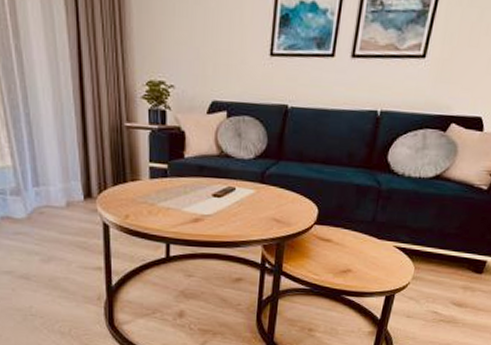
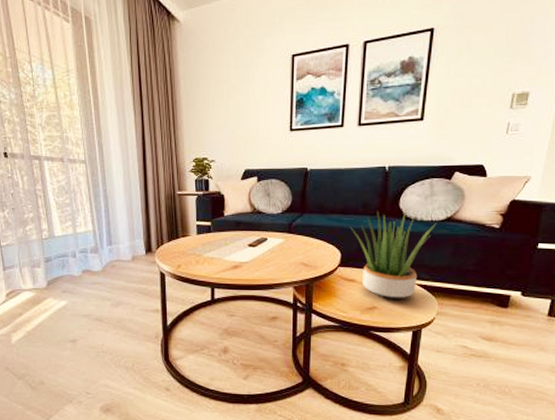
potted plant: none [330,163,425,262] -> present [350,211,437,299]

